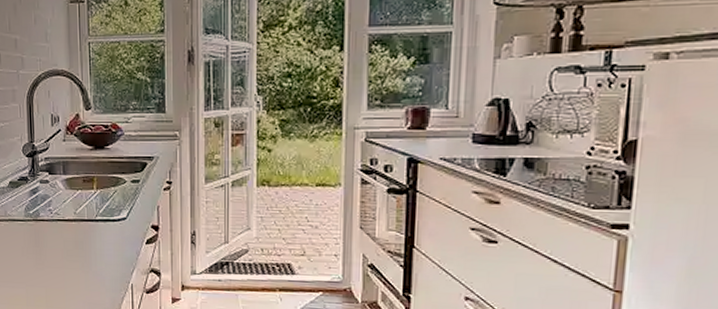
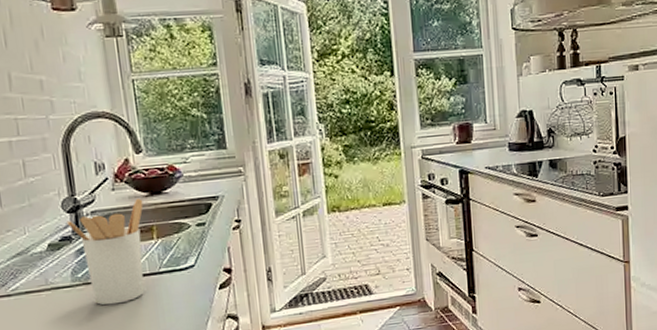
utensil holder: none [25,150,88,242] -> present [67,198,145,306]

